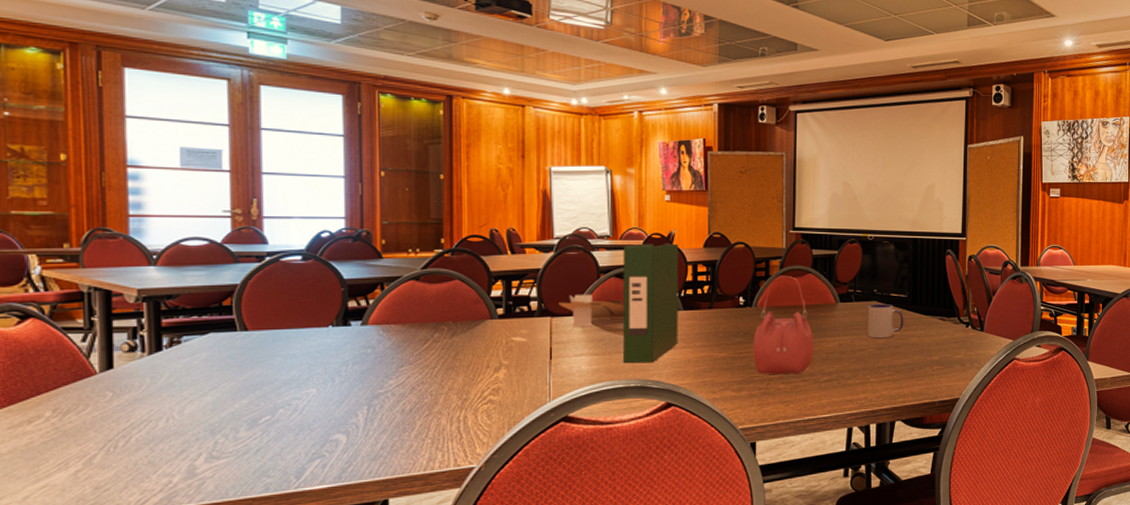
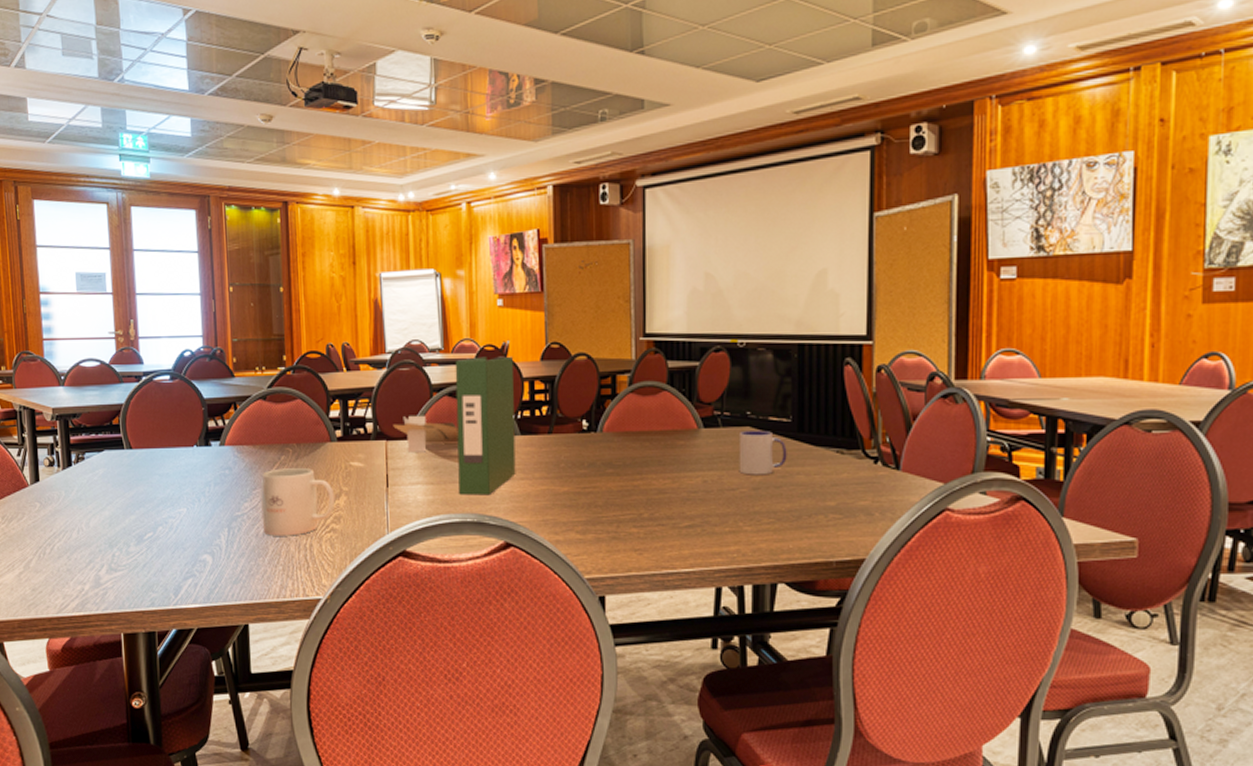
mug: none [409,344,494,411] -> present [260,467,336,536]
handbag: present [753,276,814,375] -> none [599,394,672,516]

